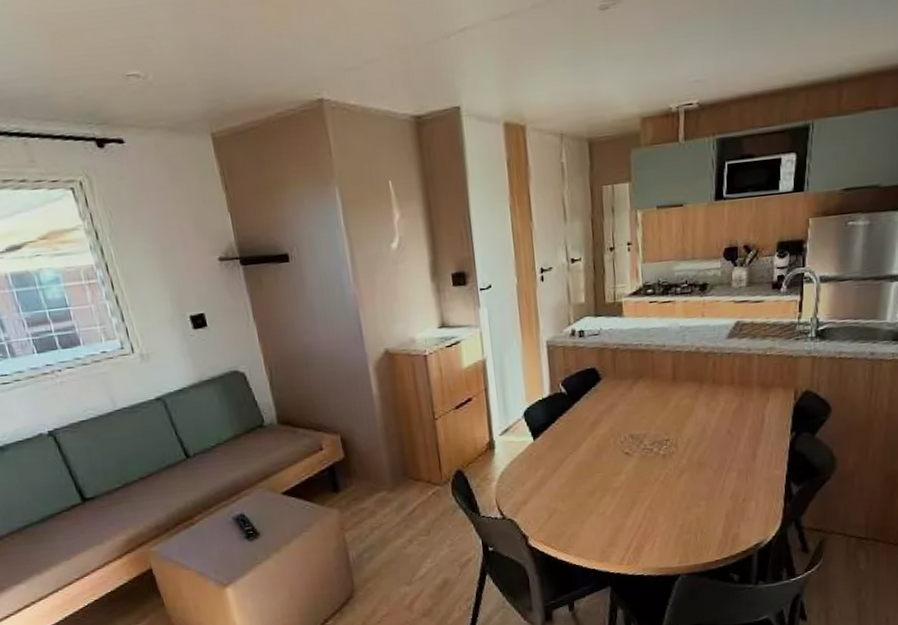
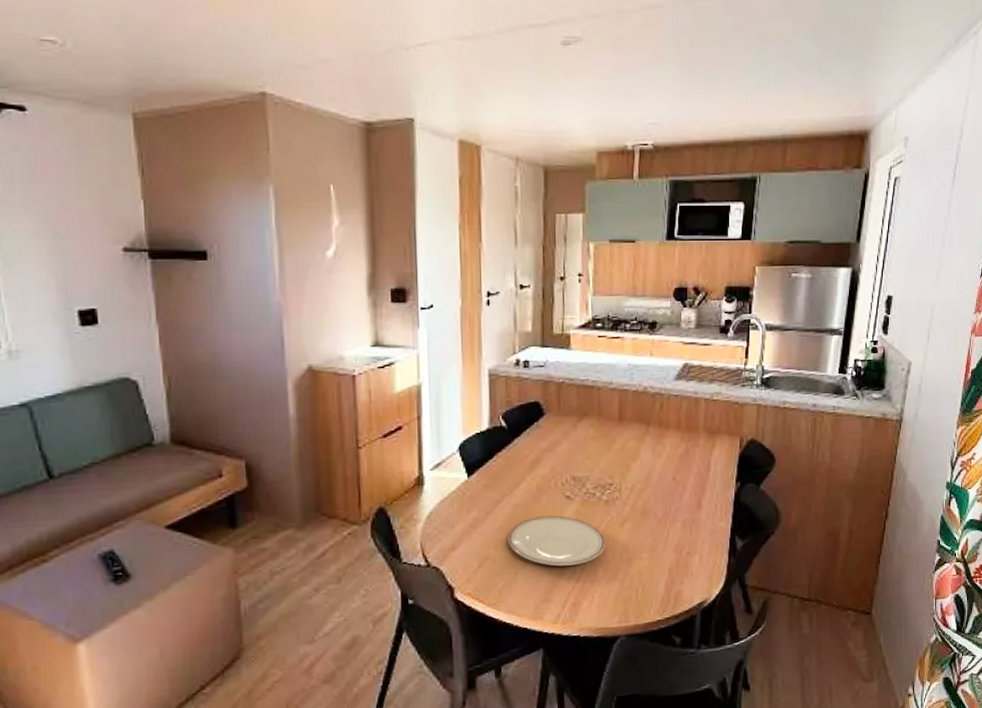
plate: none [573,470,664,515] -> present [508,515,605,567]

